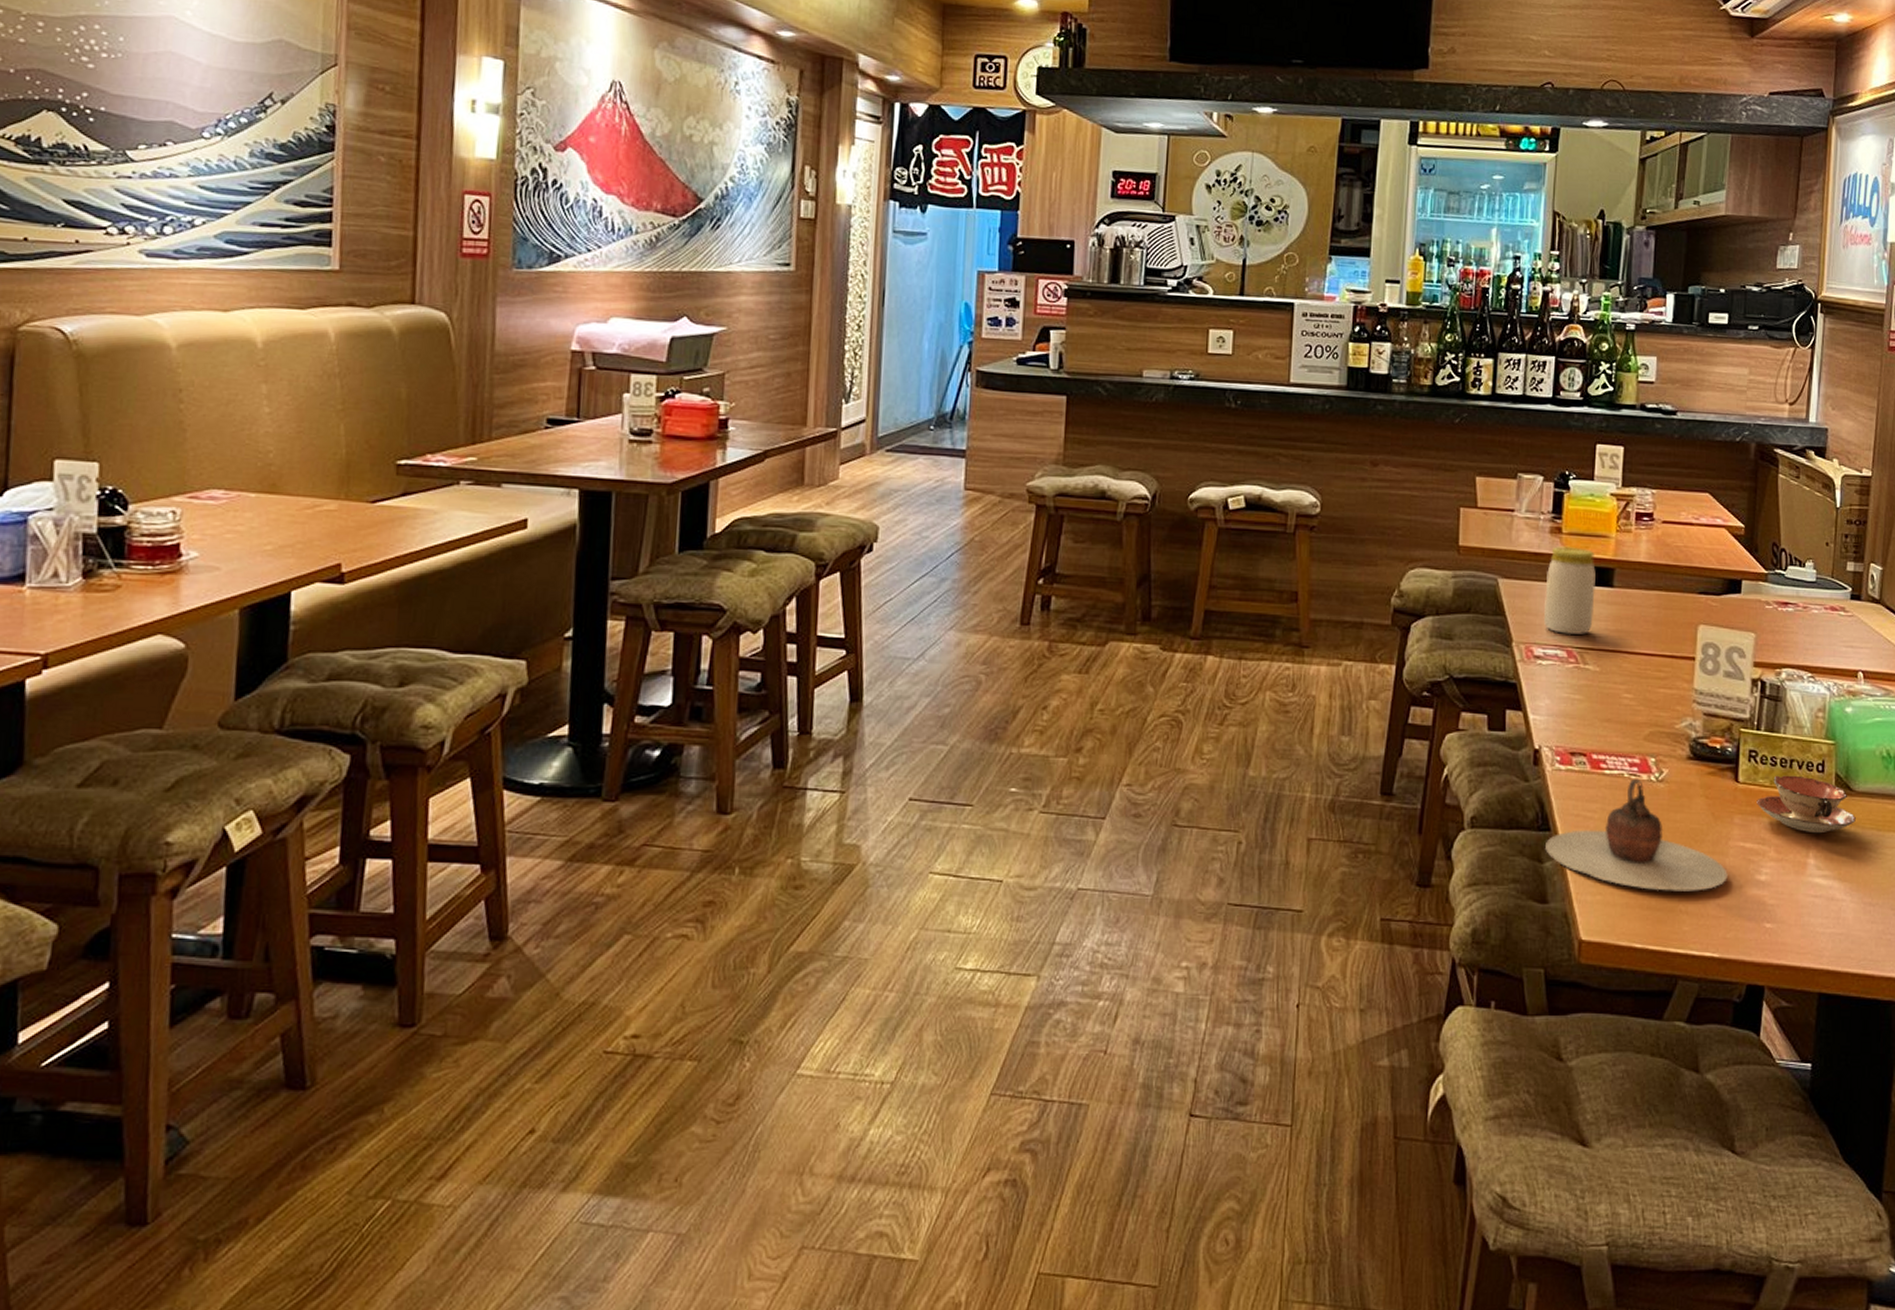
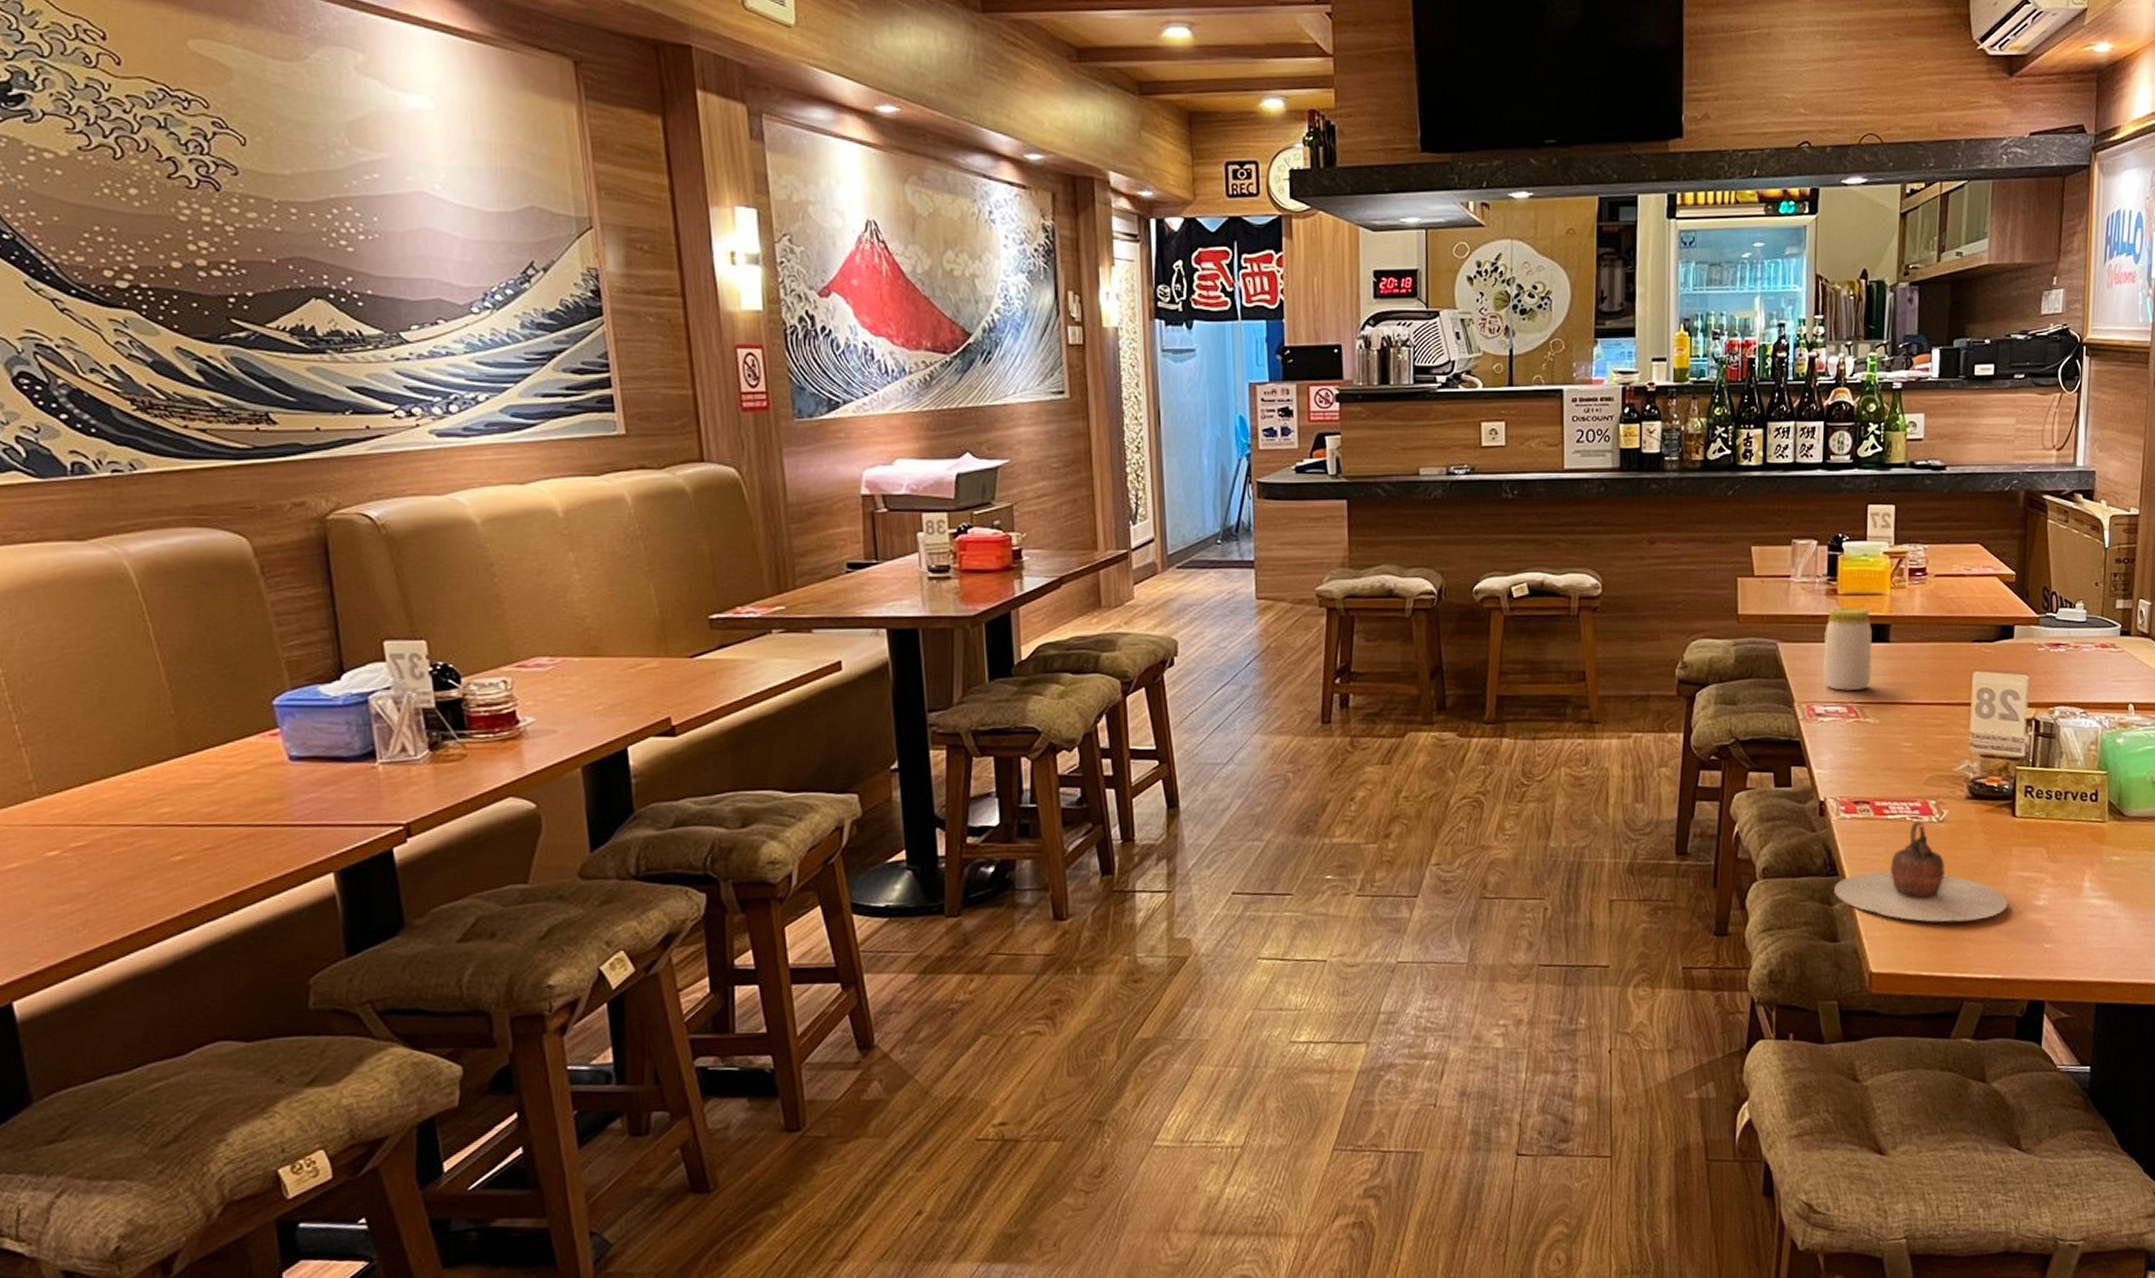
teacup: present [1757,775,1856,834] -> none [2033,806,2128,859]

